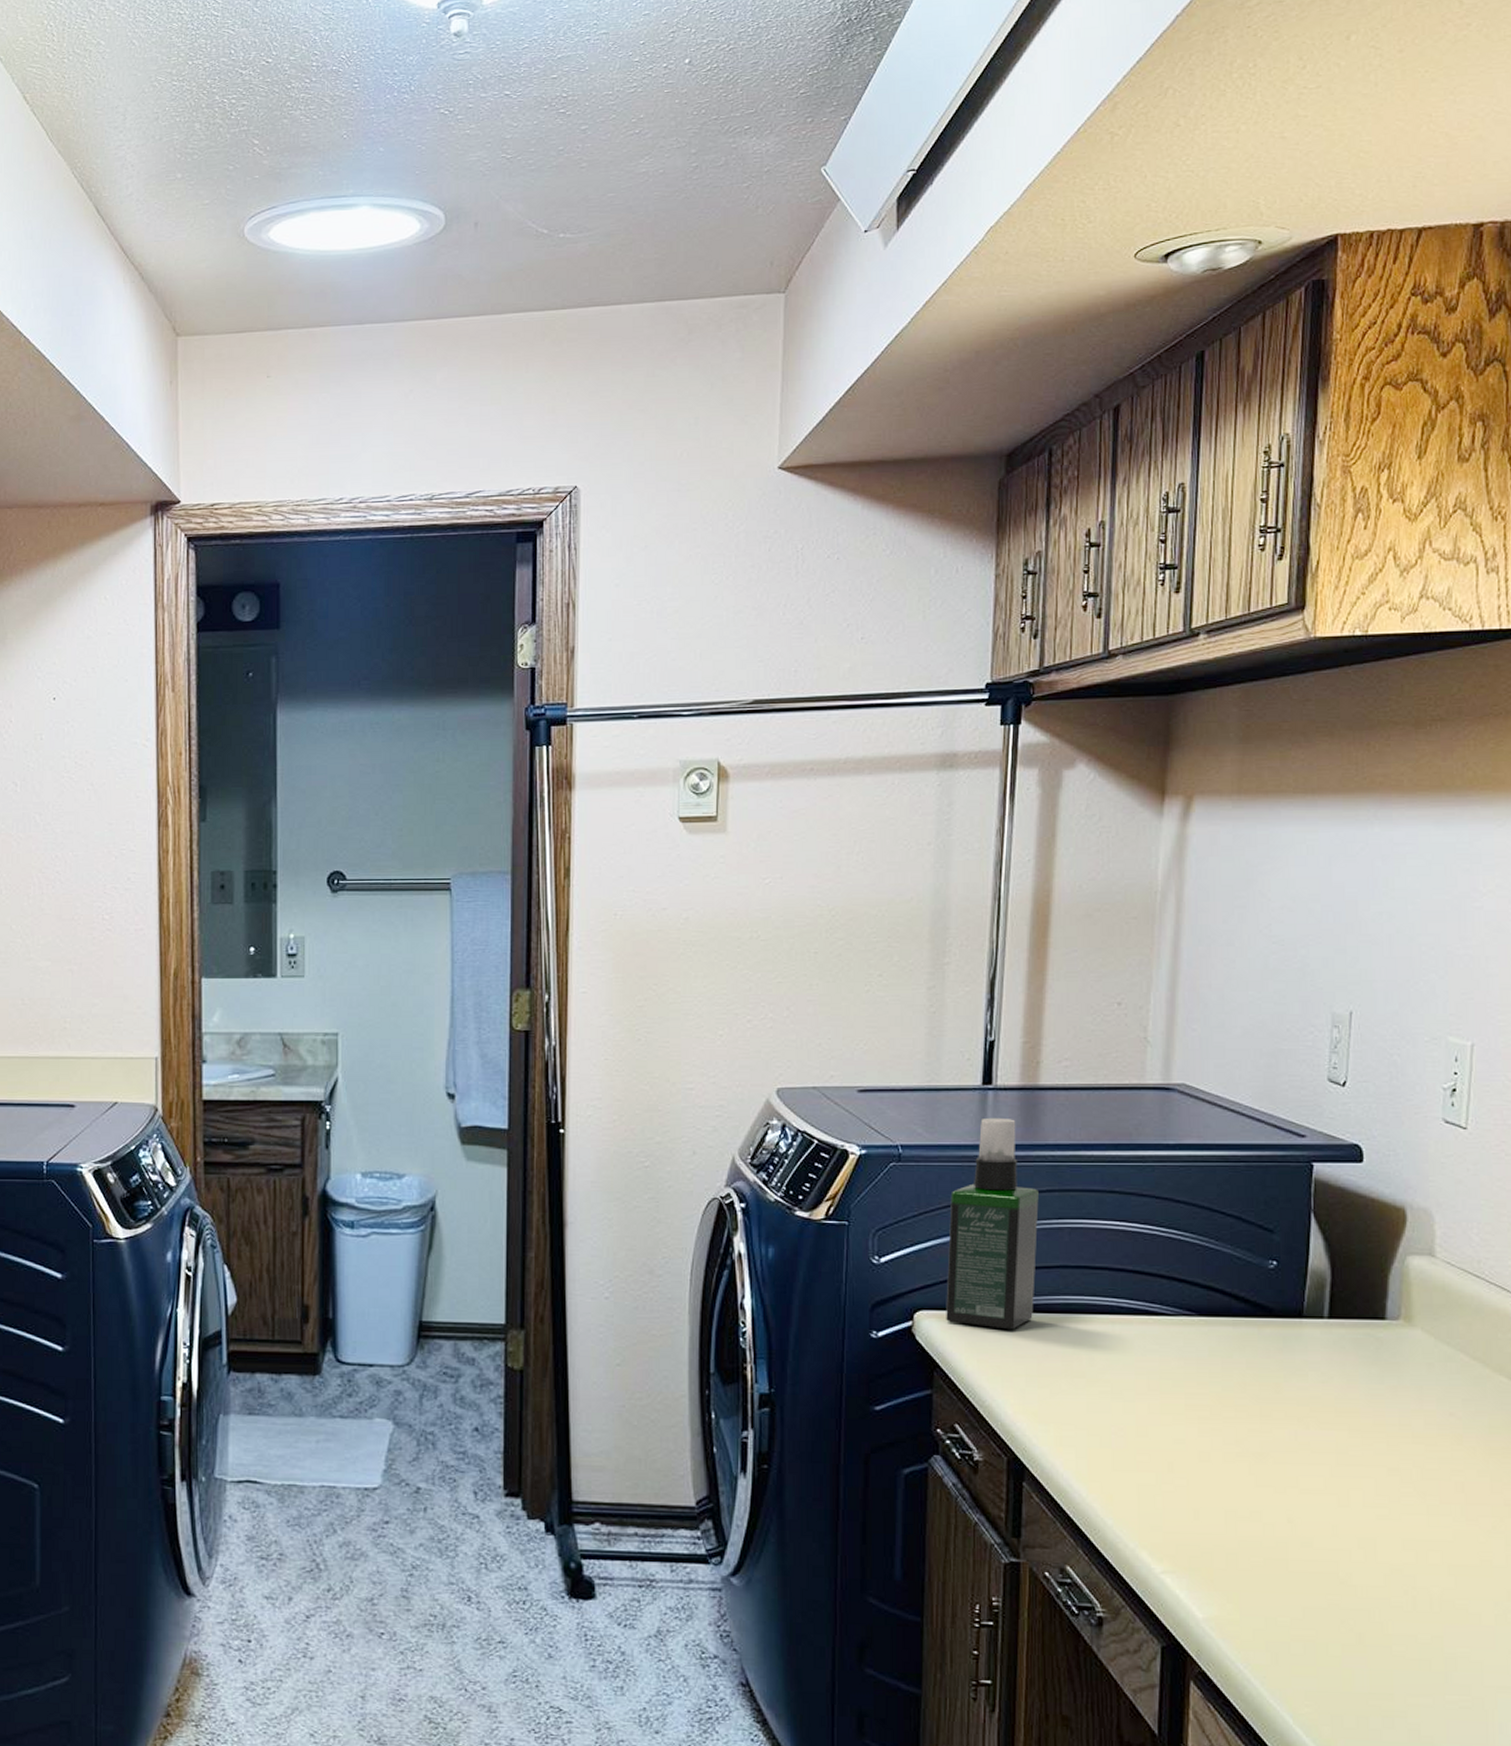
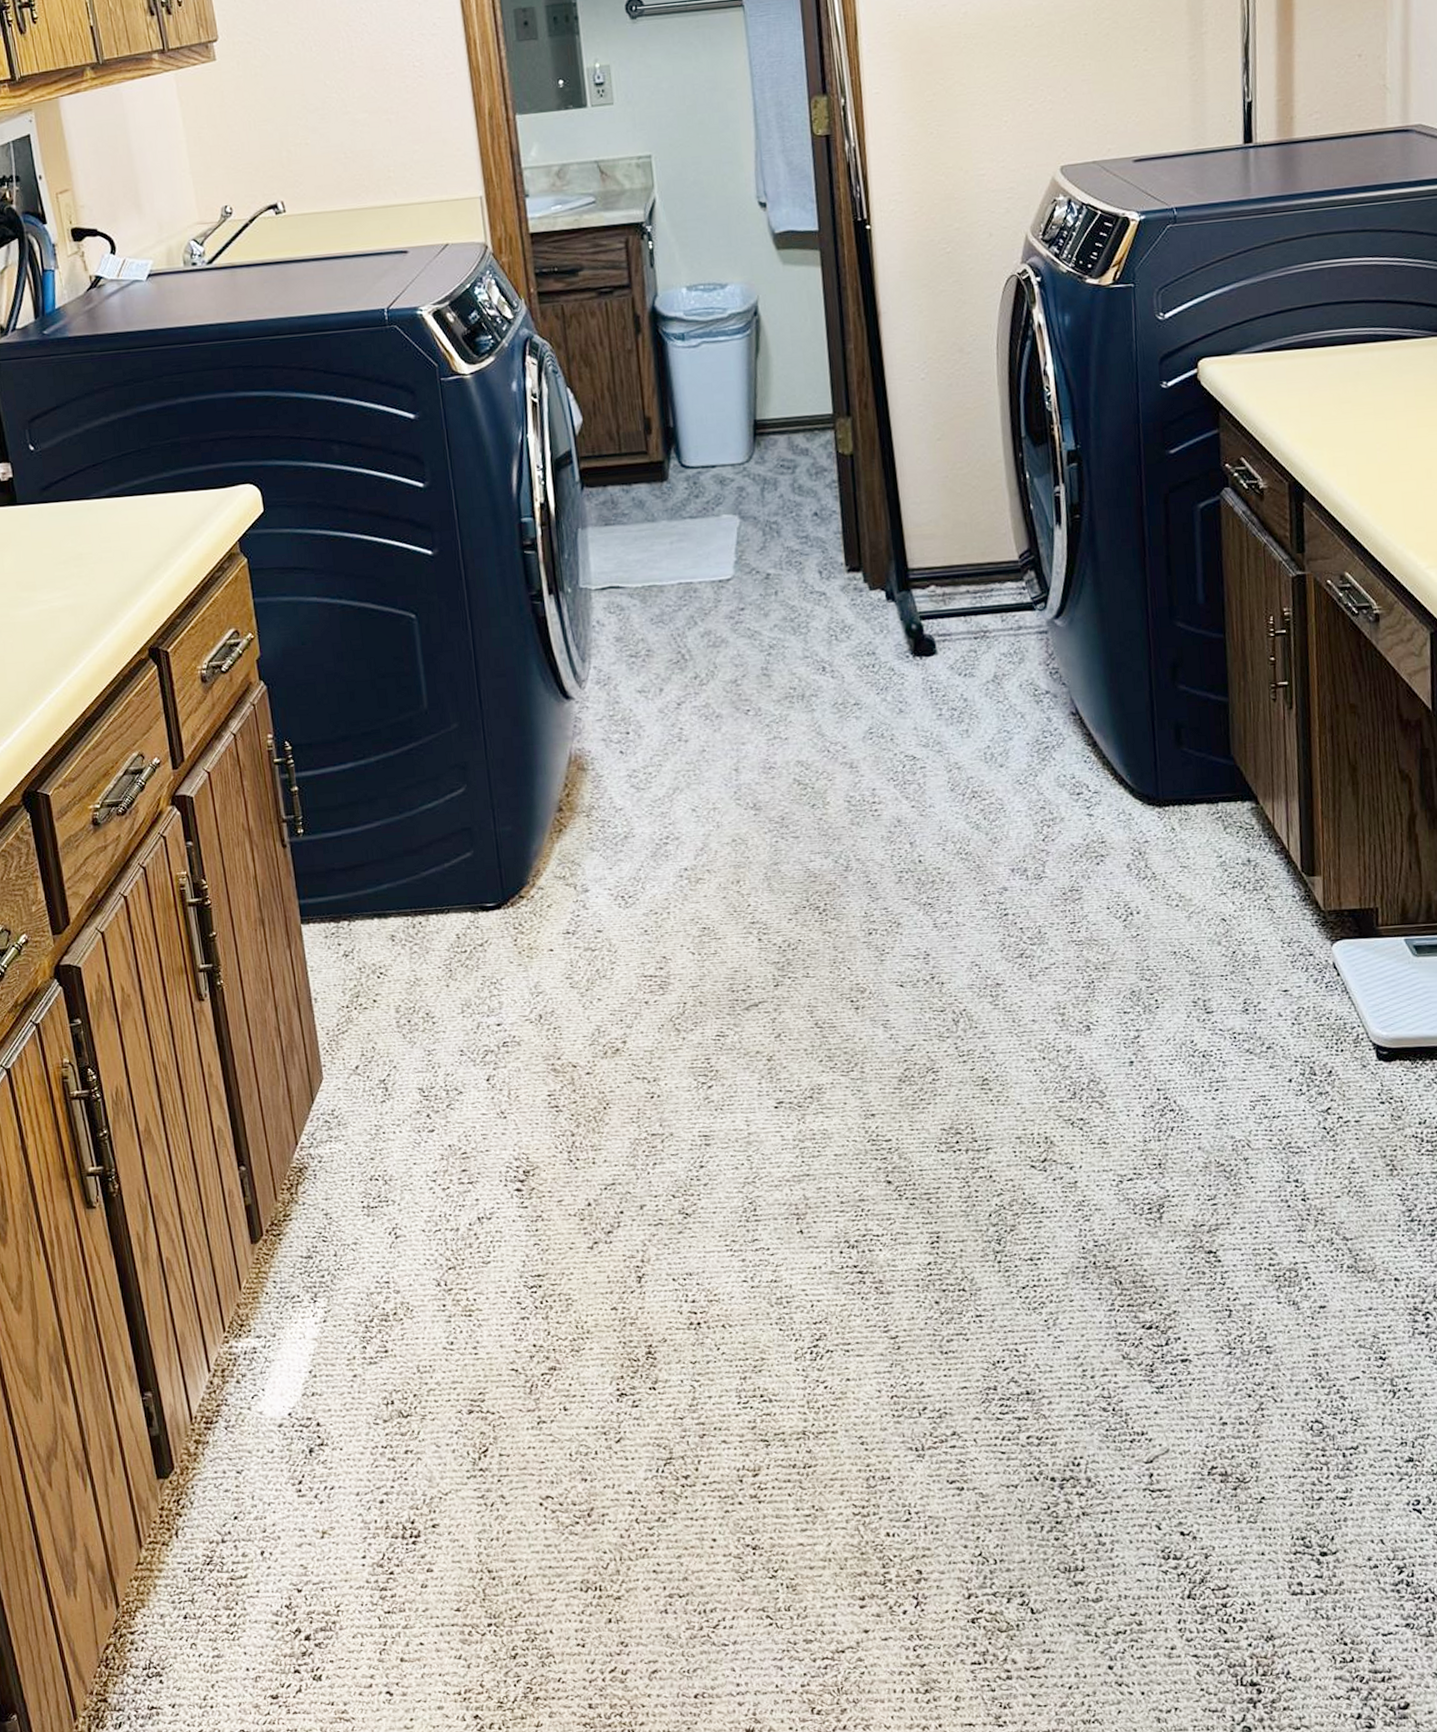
spray bottle: present [946,1117,1039,1330] -> none [1222,172,1303,367]

